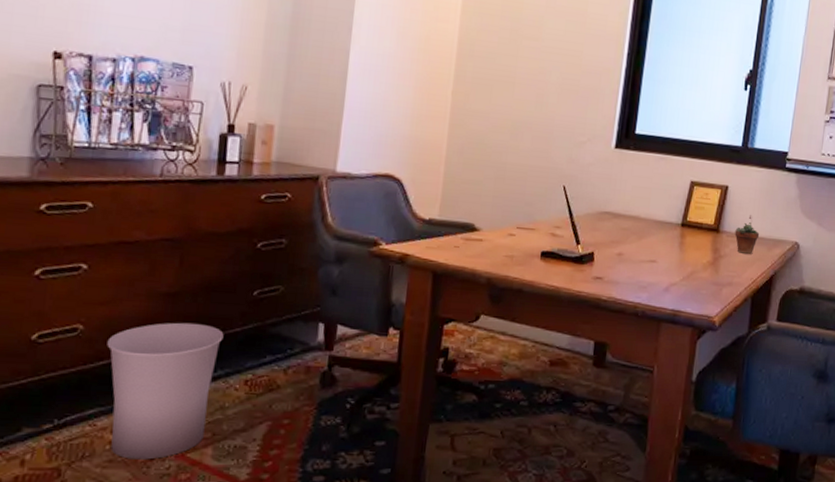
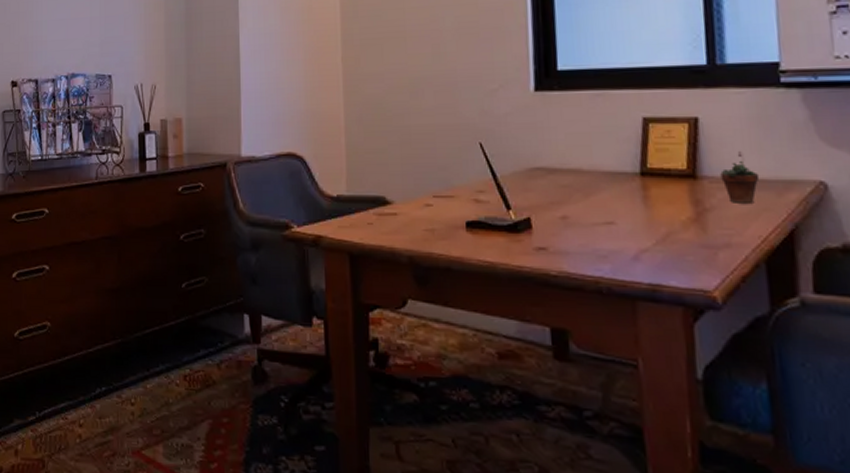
waste bin: present [107,322,224,460] -> none [69,317,161,455]

